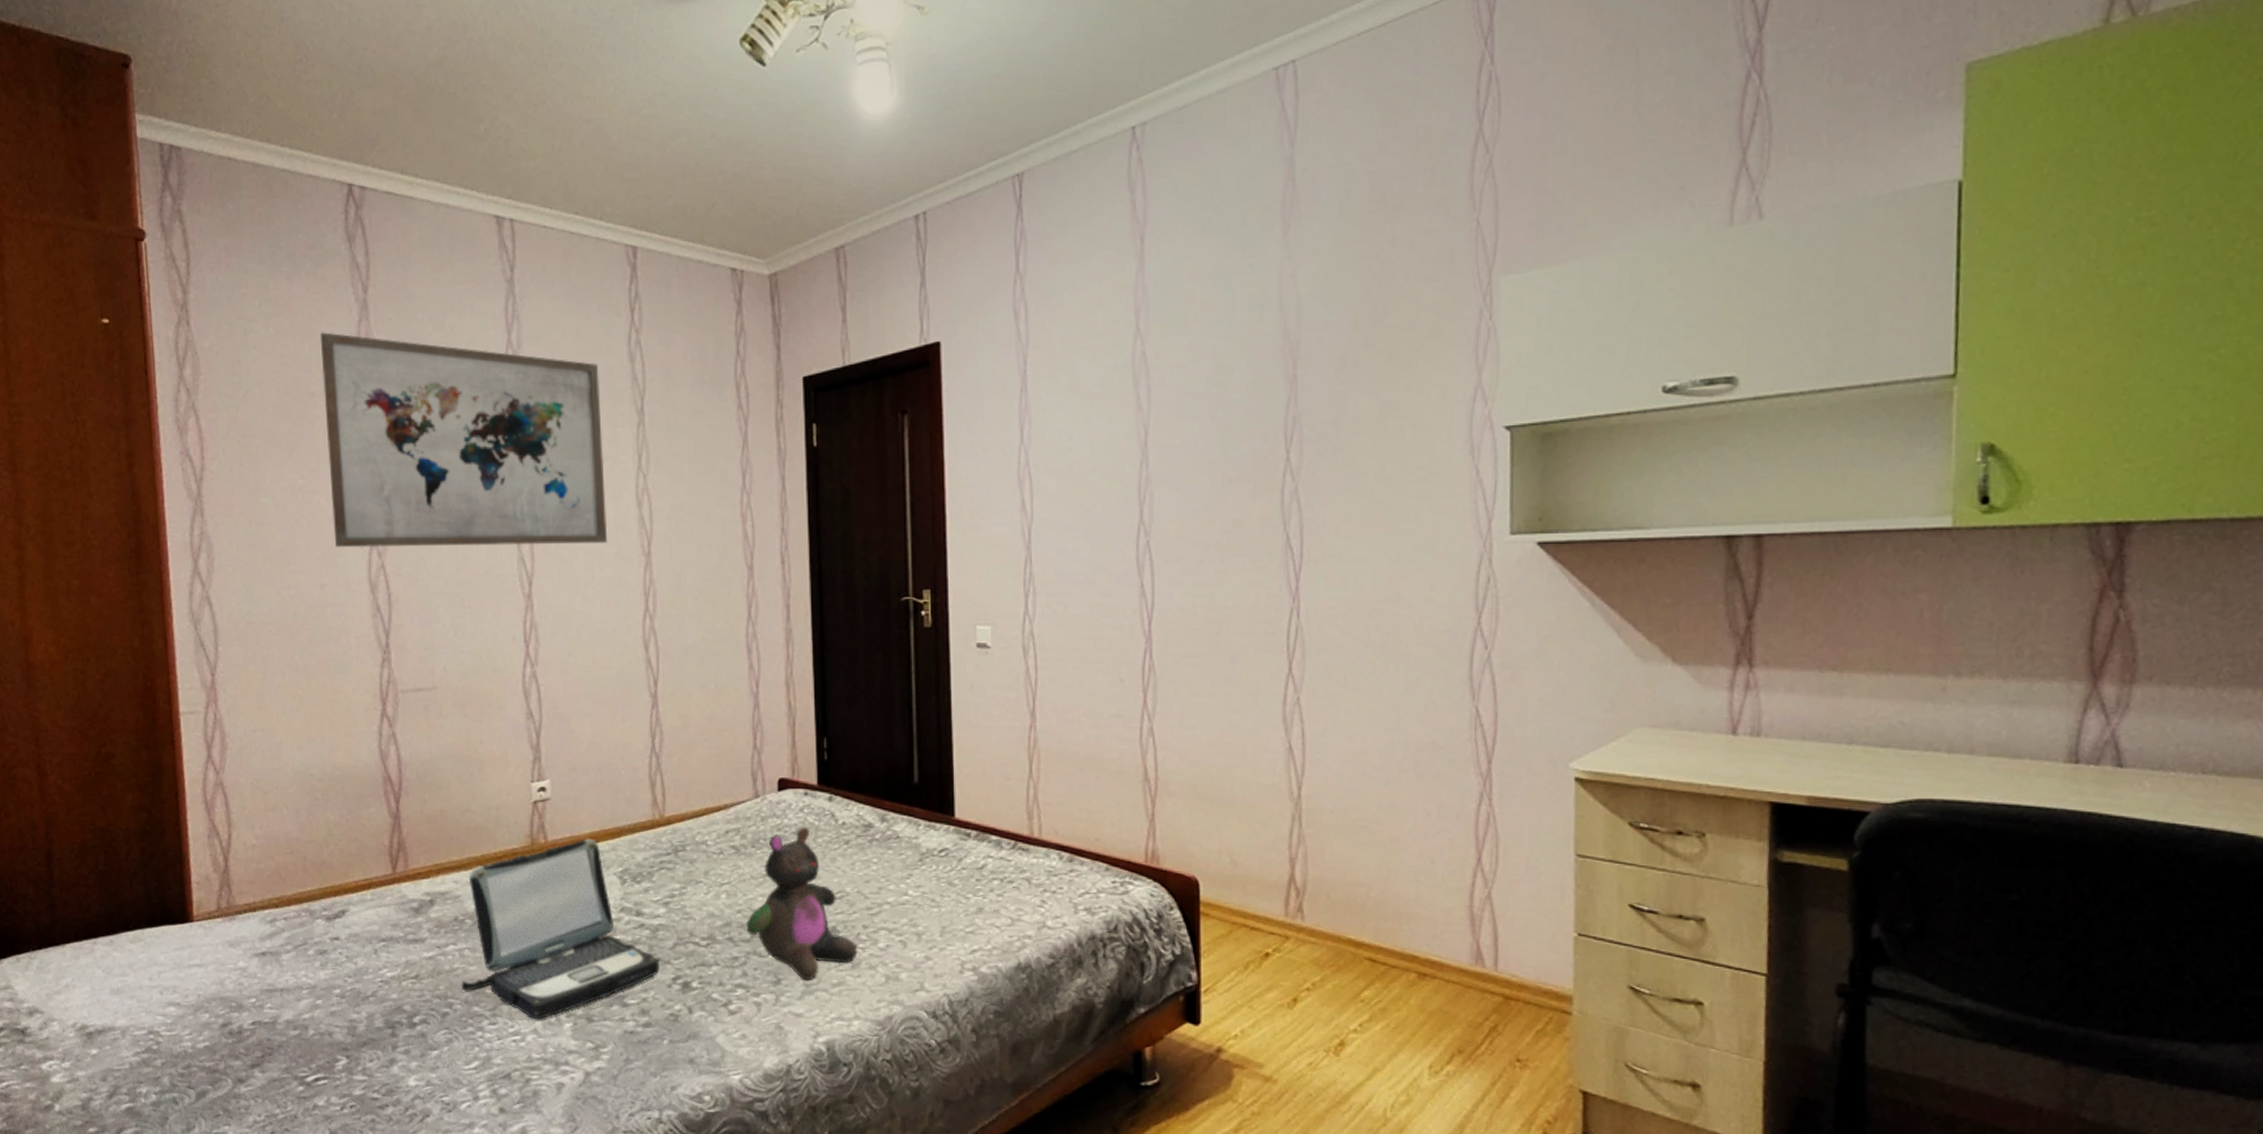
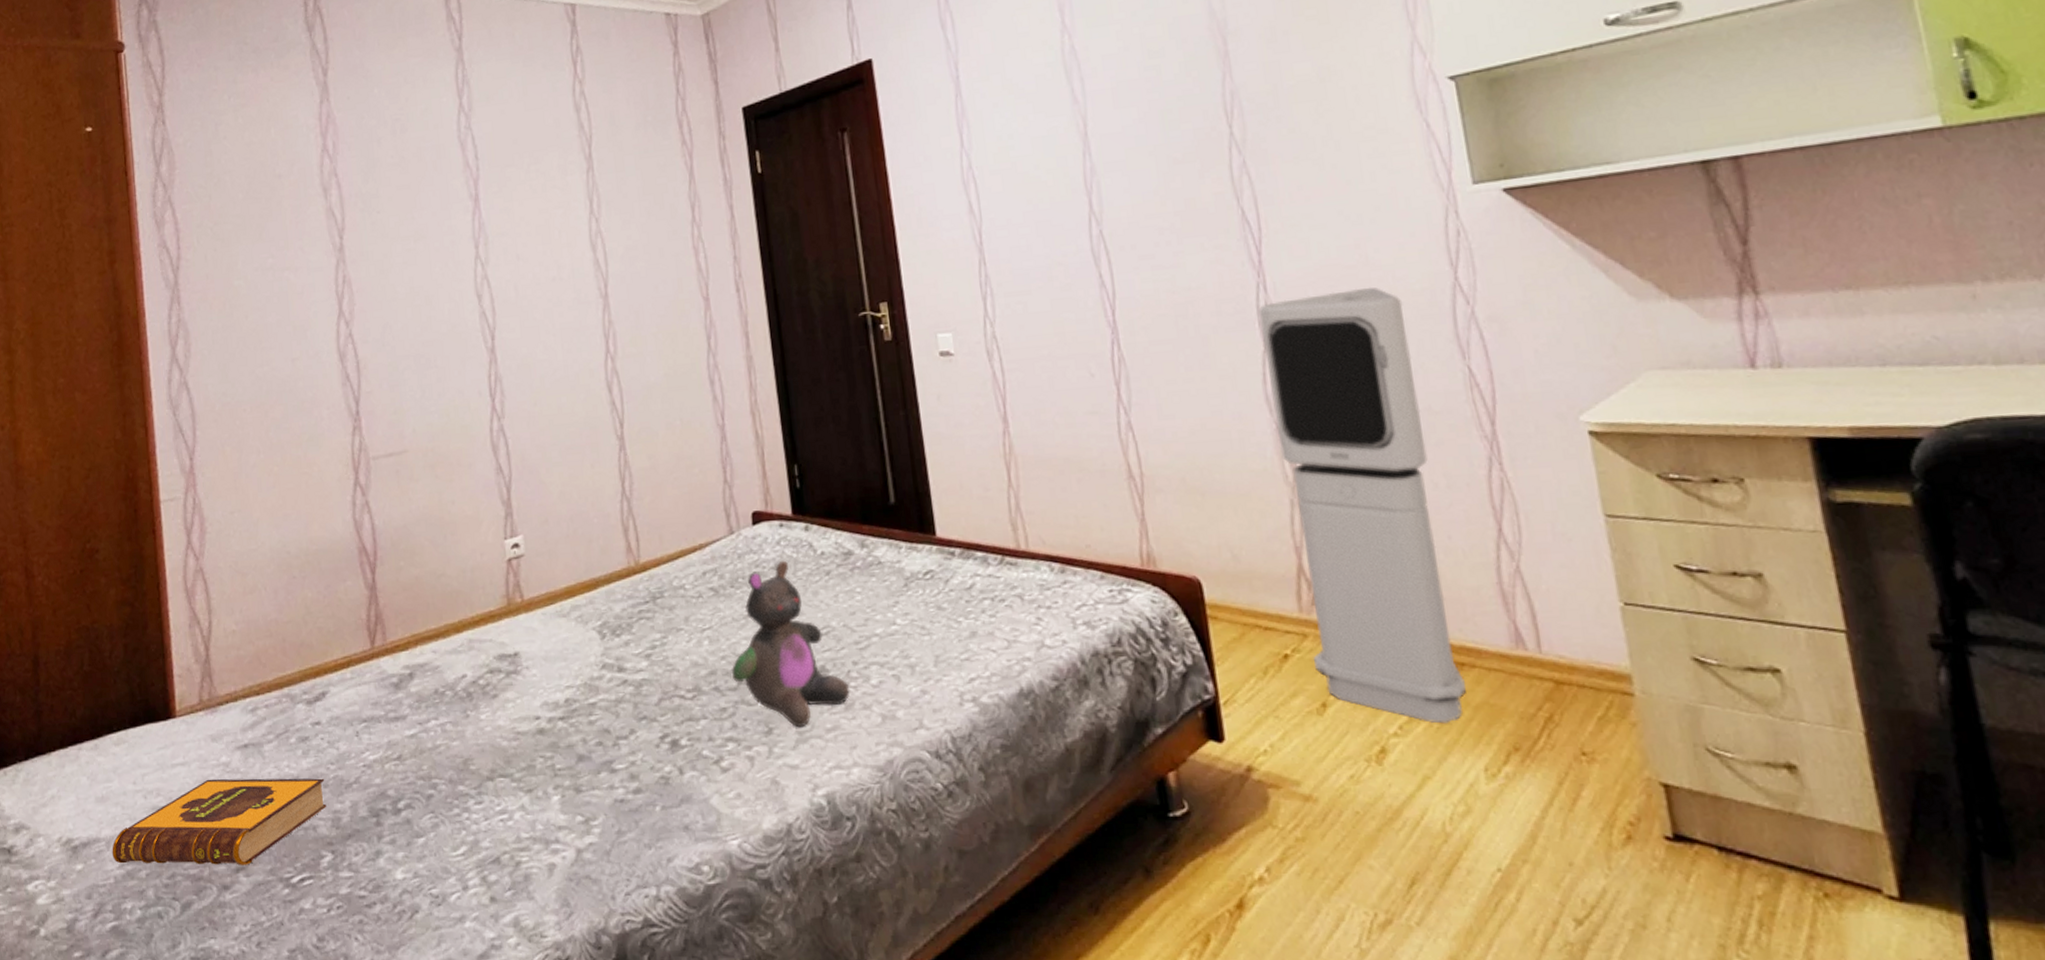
hardback book: none [127,981,343,1062] -> present [112,778,327,865]
wall art: present [319,332,608,548] -> none [284,116,565,321]
laptop: present [461,838,660,1020] -> none [444,593,646,795]
air purifier: none [1288,623,1426,1025] -> present [1258,287,1466,724]

